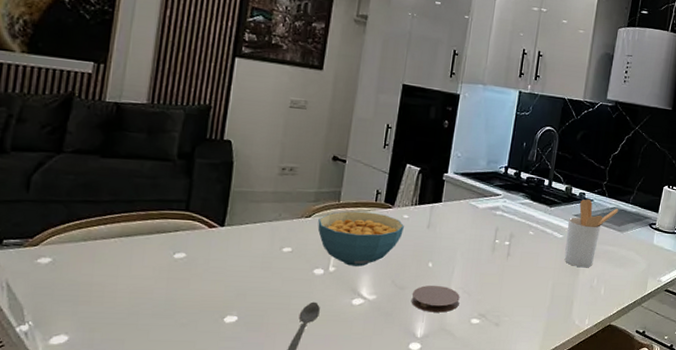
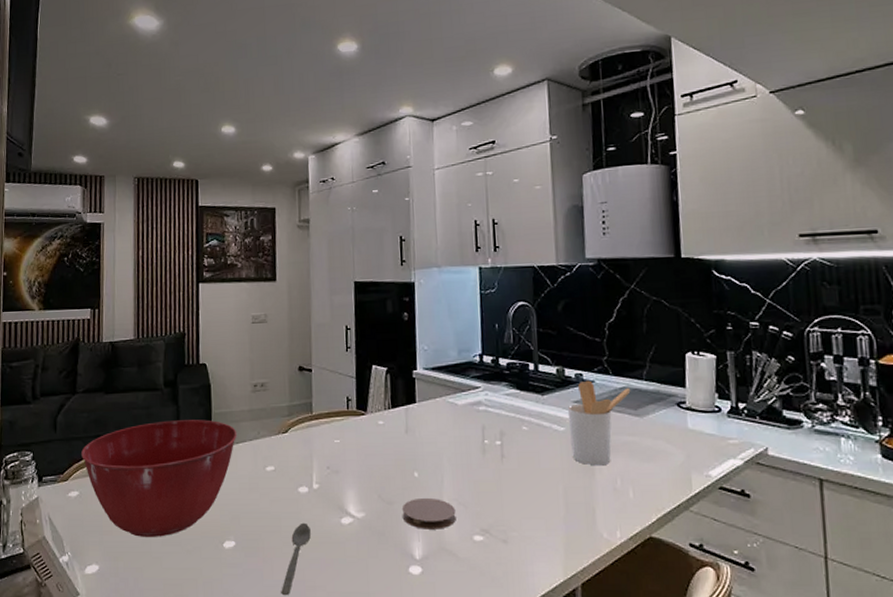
mixing bowl: none [60,193,256,310] -> present [81,419,237,537]
cereal bowl: present [317,211,404,267] -> none [295,421,381,481]

